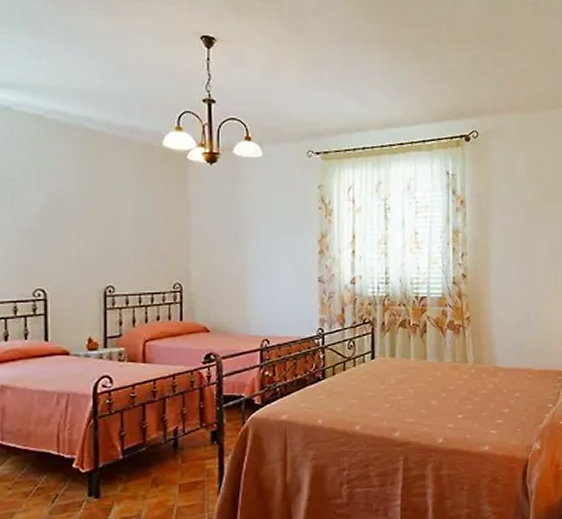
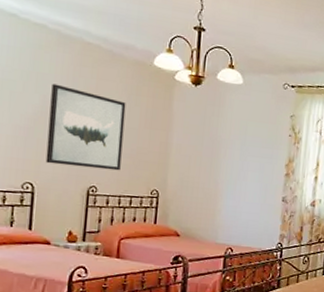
wall art: none [55,178,138,266] -> present [45,83,126,171]

